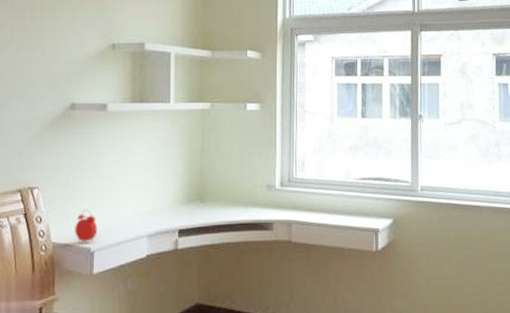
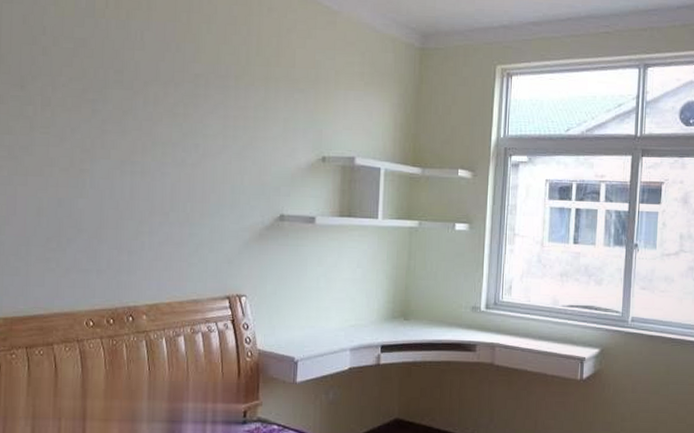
alarm clock: present [75,209,98,243] -> none [280,319,302,352]

